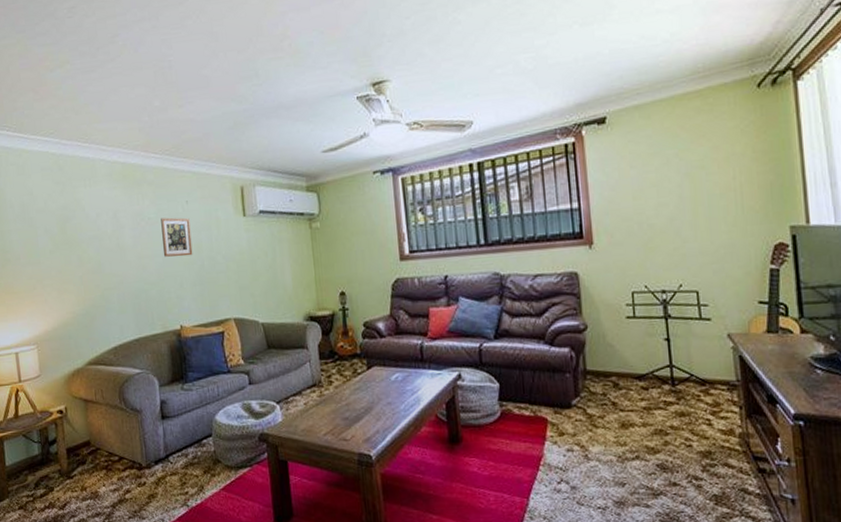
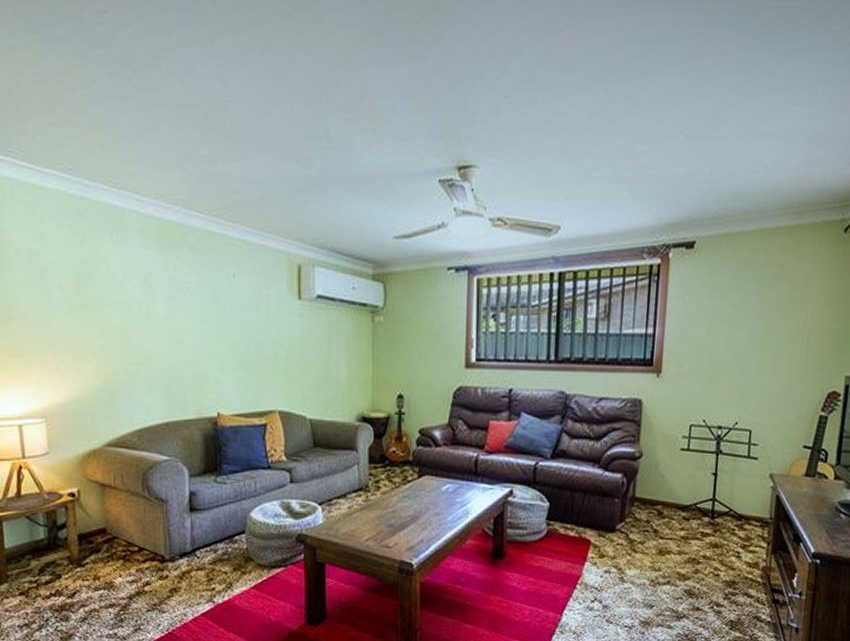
picture frame: present [161,217,193,257] -> none [202,290,237,337]

